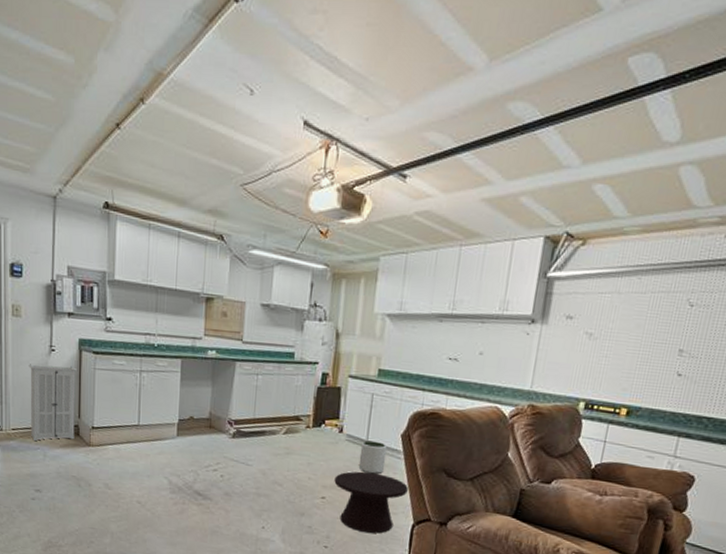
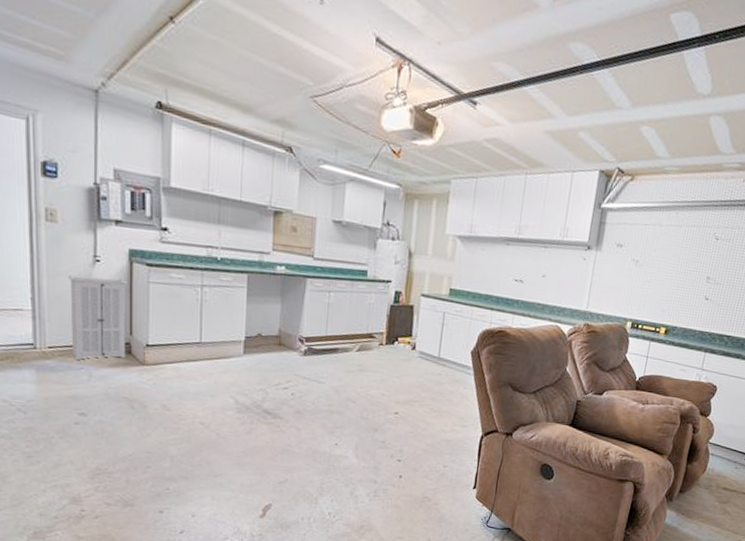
side table: present [334,471,408,534] -> none [407,387,477,446]
plant pot: present [358,440,388,474] -> none [430,357,458,389]

